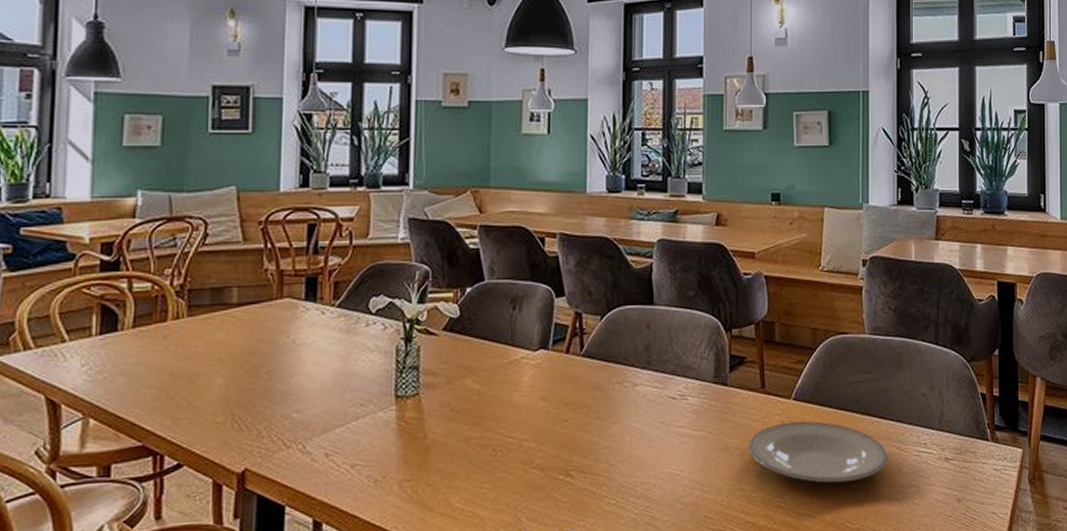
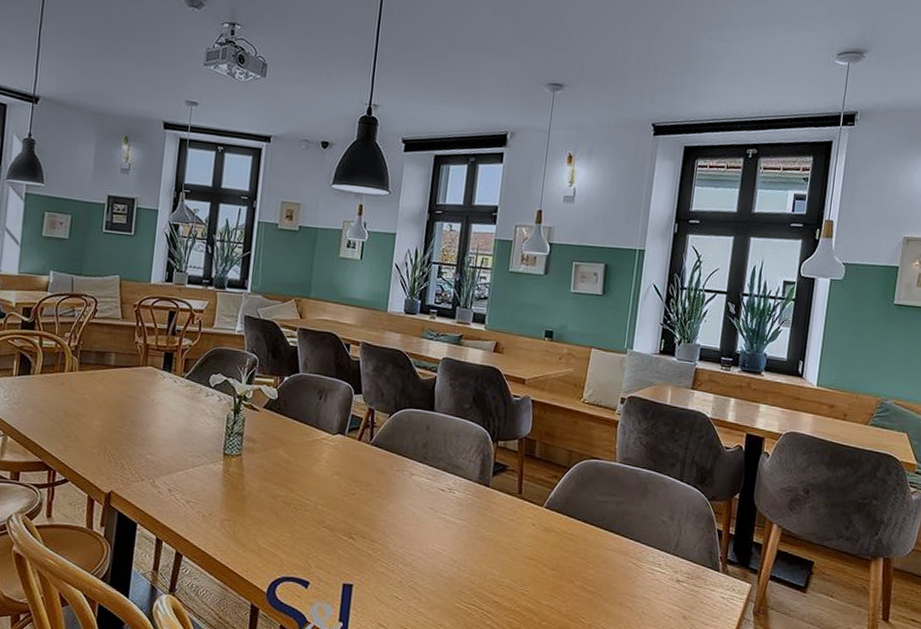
plate: present [748,421,888,483] -> none [501,525,625,585]

